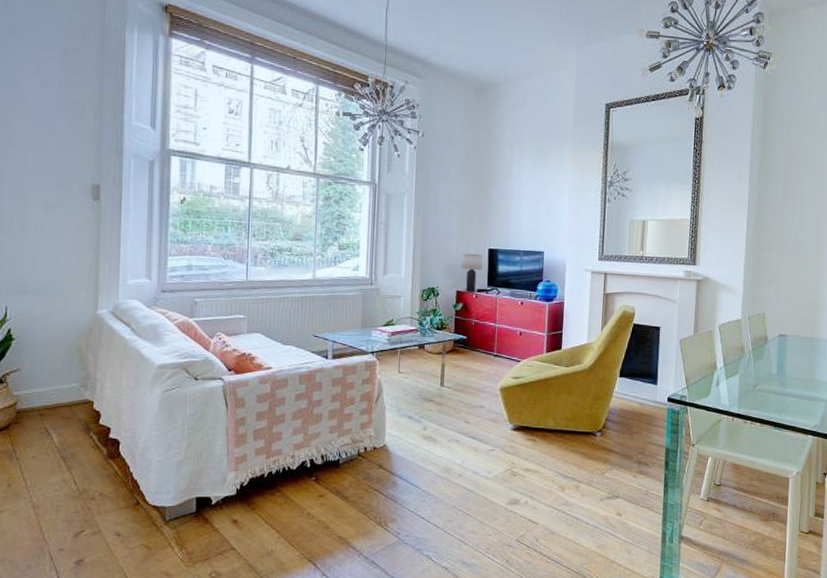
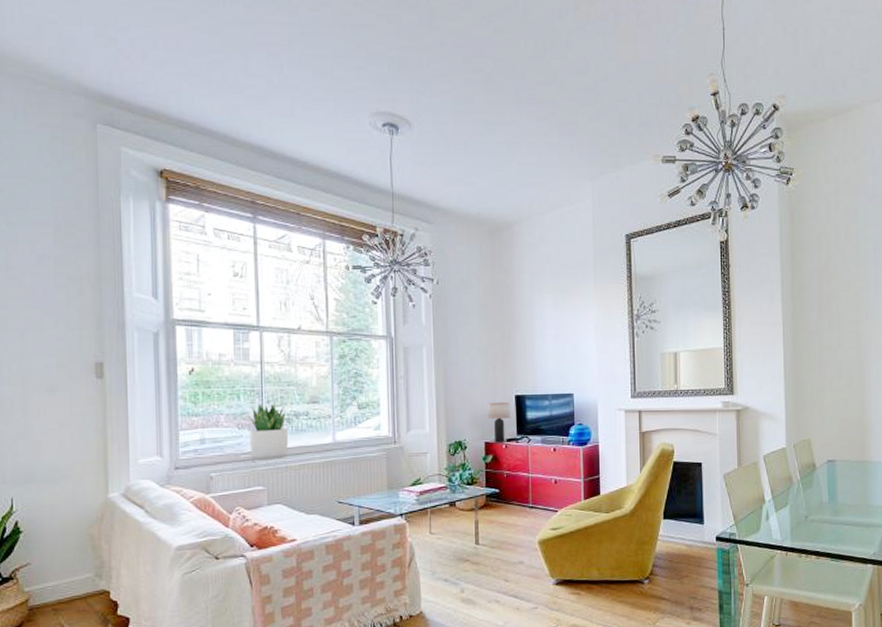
planter: none [234,235,272,291] -> present [248,400,288,460]

